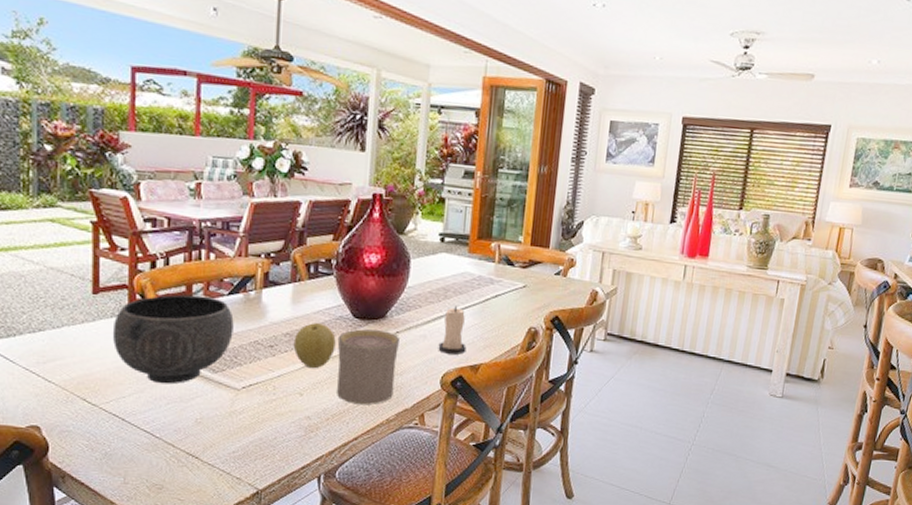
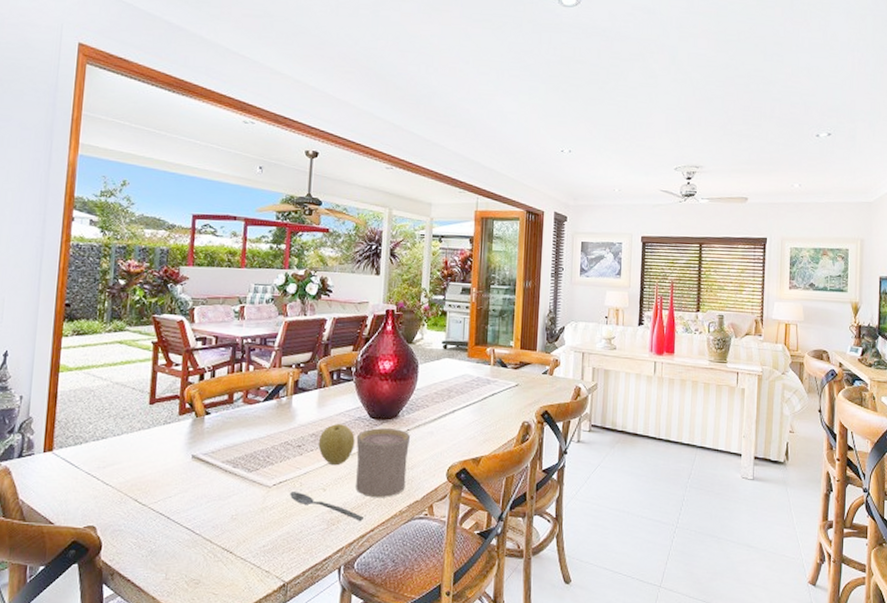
bowl: present [112,294,234,384] -> none [163,402,268,484]
spoon: none [262,395,346,428] -> present [290,492,363,521]
candle: present [438,306,467,355] -> none [444,405,469,449]

